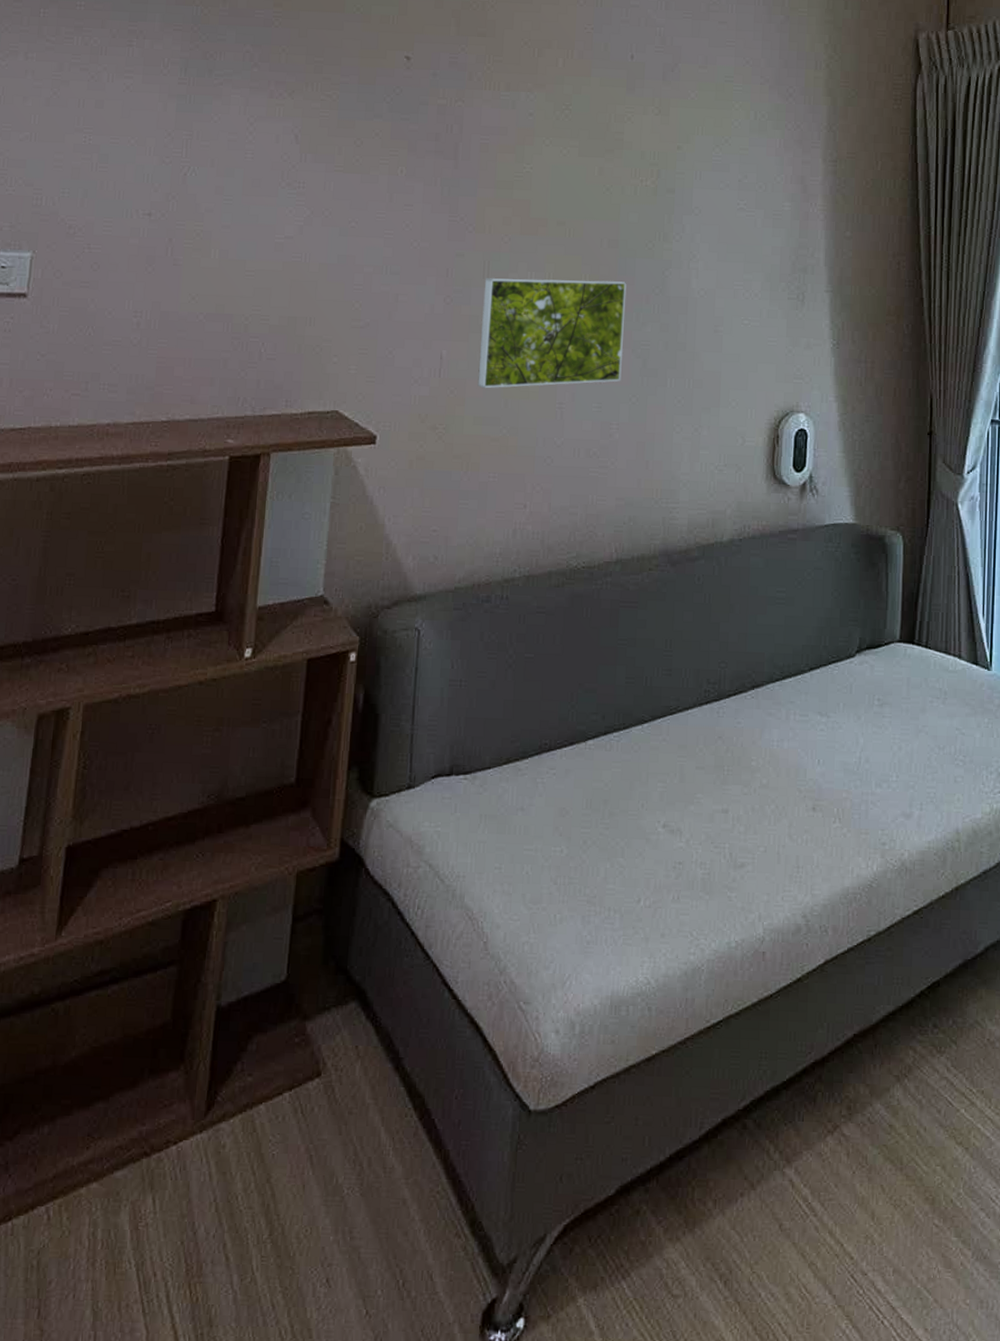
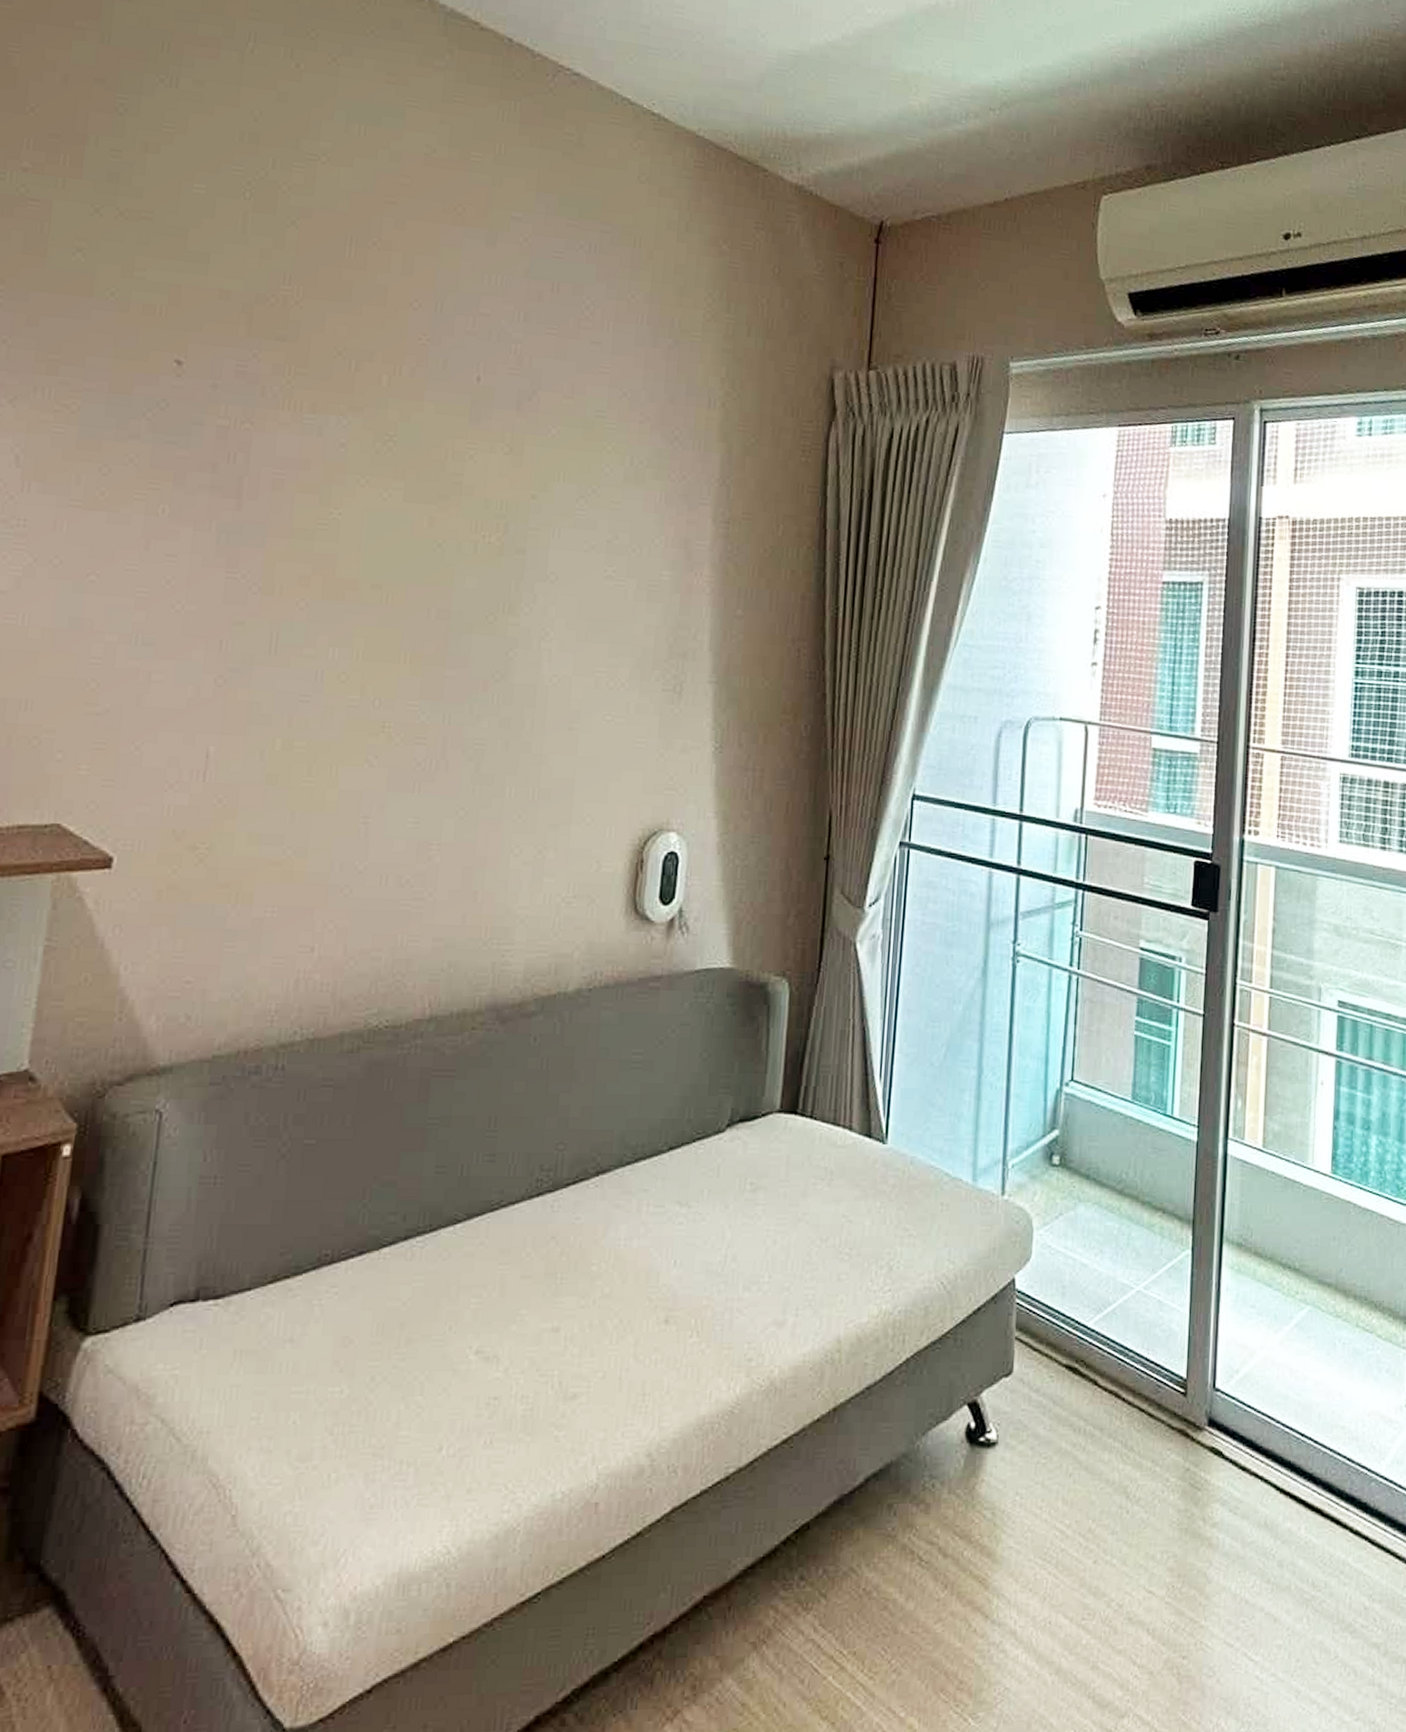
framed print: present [477,278,627,389] -> none [255,654,459,797]

